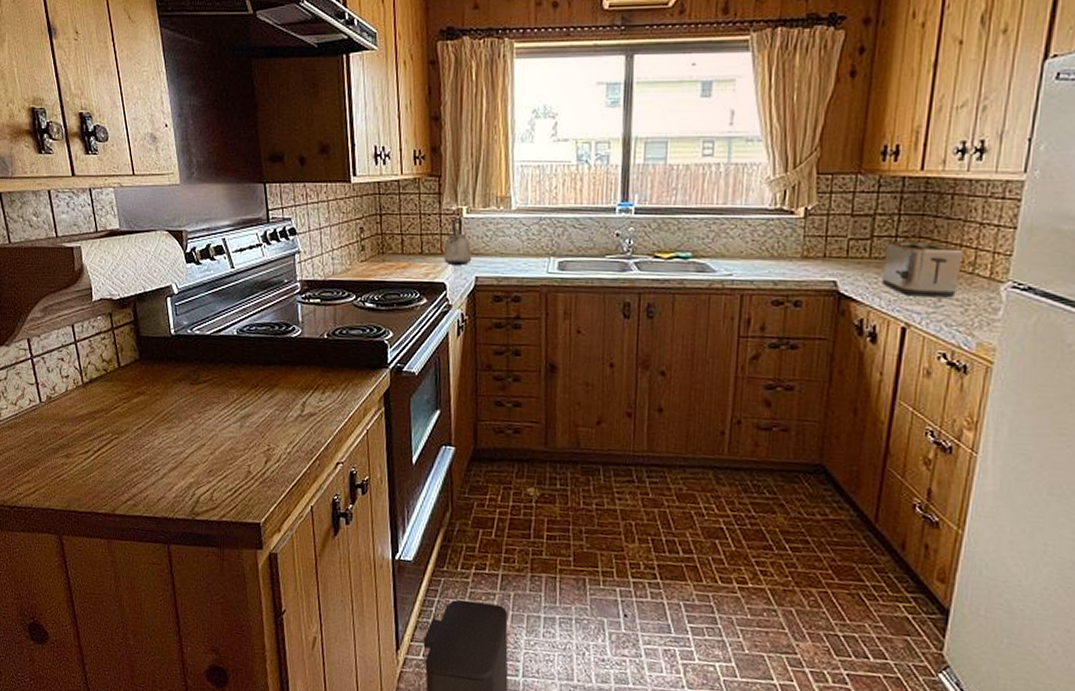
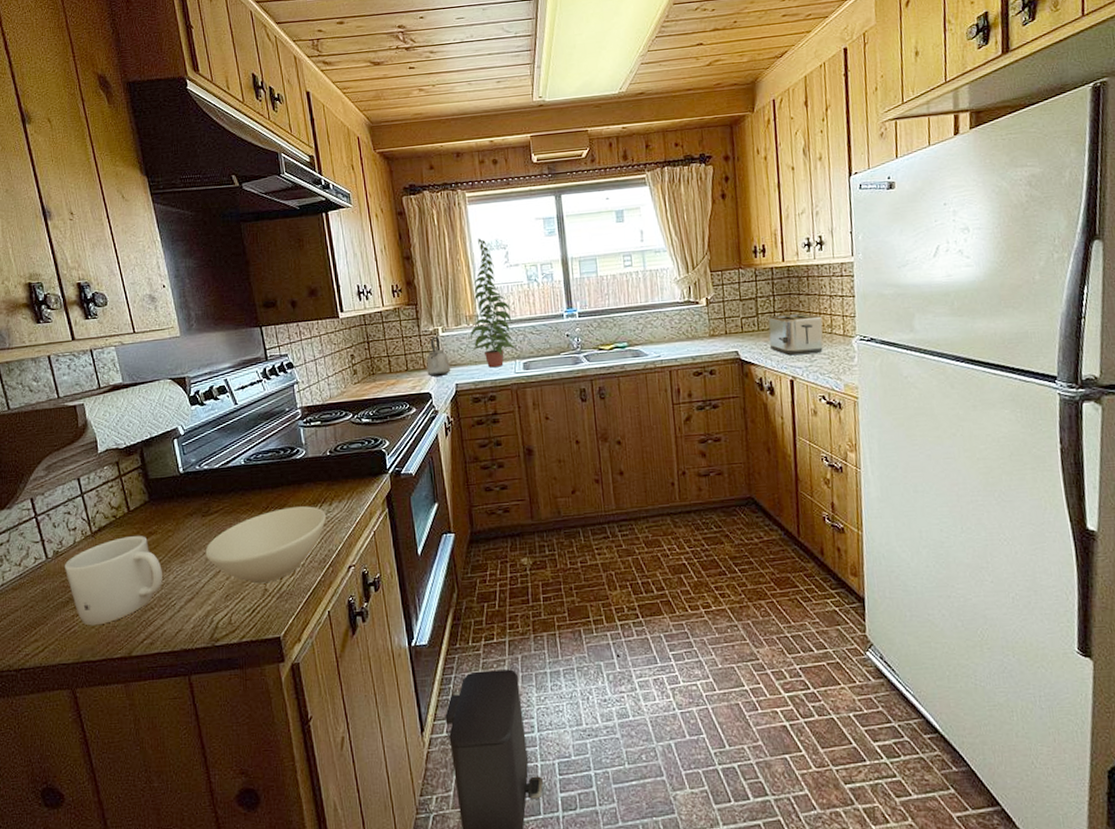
mug: none [56,392,148,478] -> present [64,535,163,626]
bowl: none [191,388,317,465] -> present [205,506,326,584]
plant: none [498,102,553,263] -> present [470,238,517,368]

